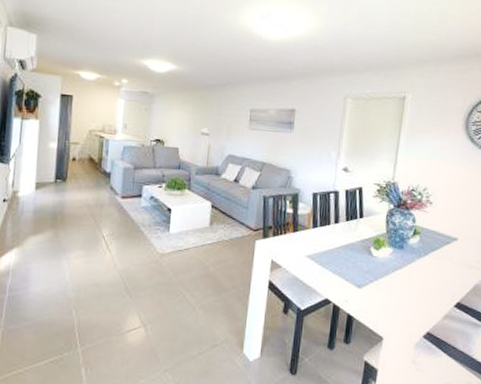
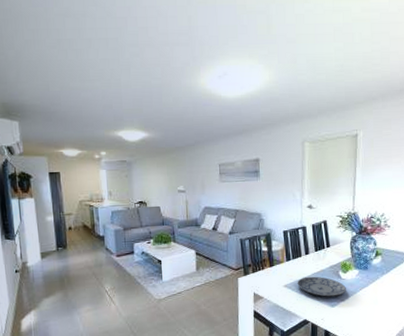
plate: none [322,248,377,276] -> present [297,276,346,297]

